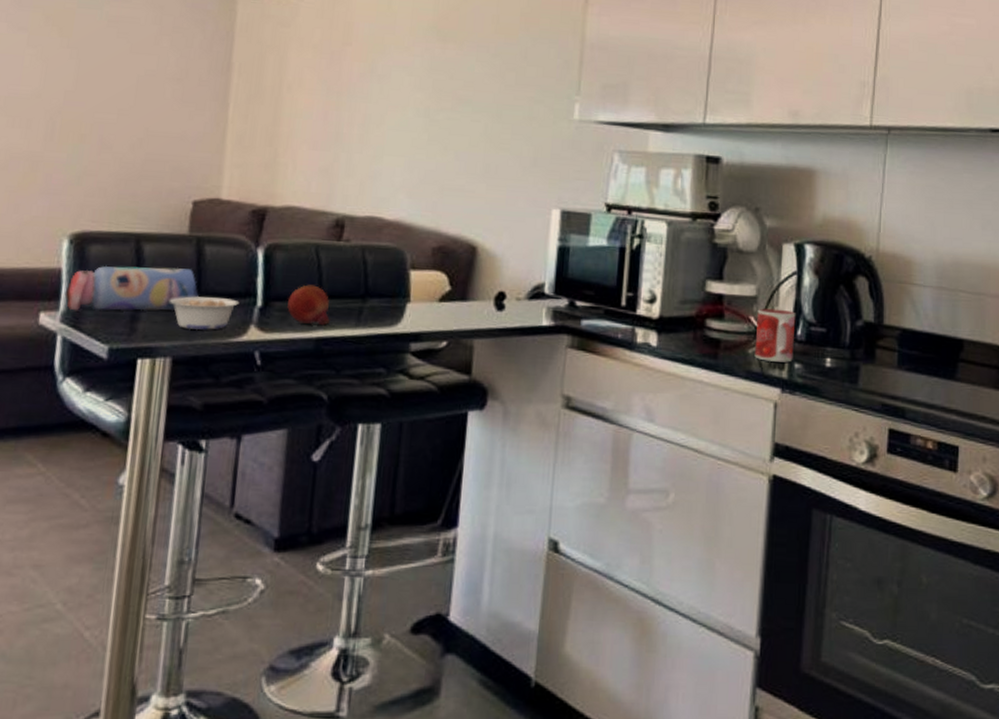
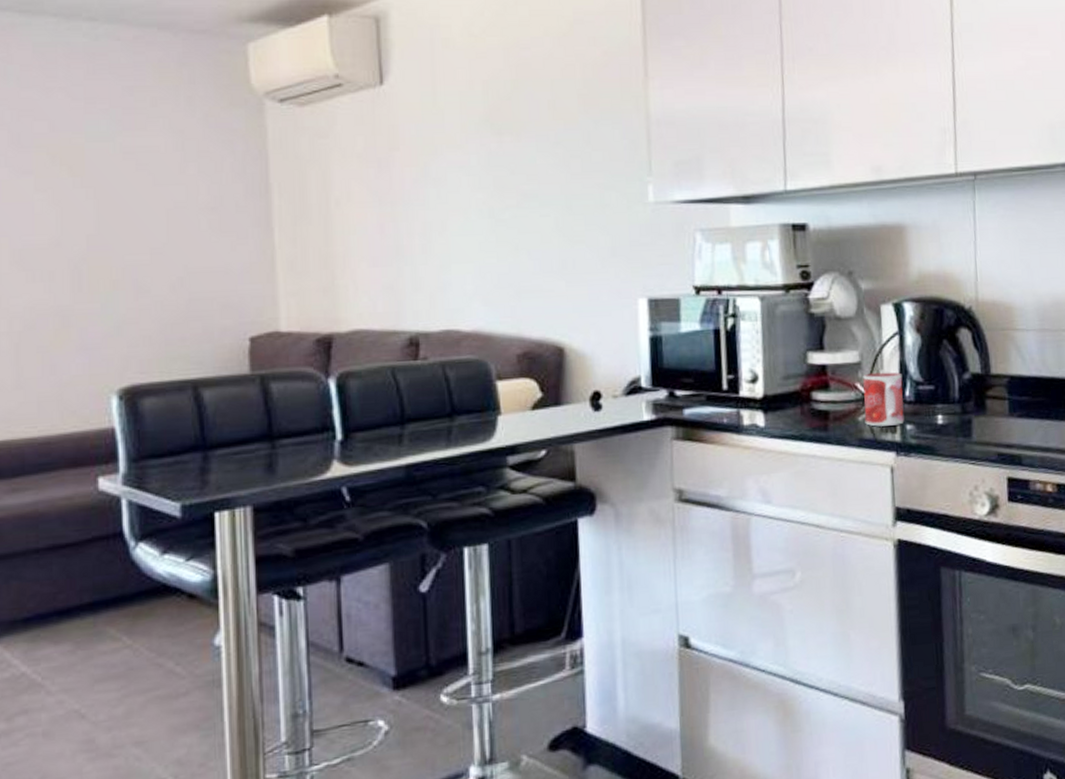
water bottle: present [64,265,200,311] -> none [122,410,273,472]
legume: present [161,296,240,331] -> none [230,435,317,474]
fruit: present [287,284,330,326] -> none [370,410,418,452]

